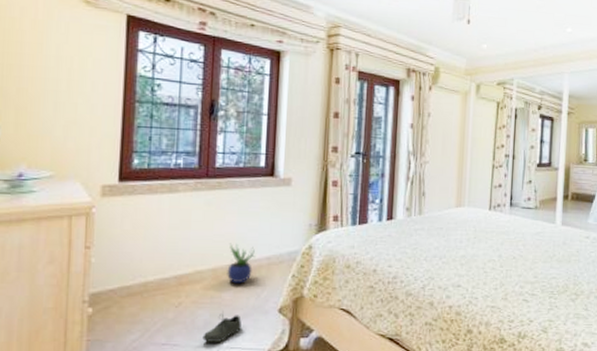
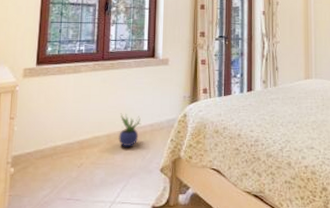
shoe: present [202,311,241,342] -> none [99,170,130,197]

